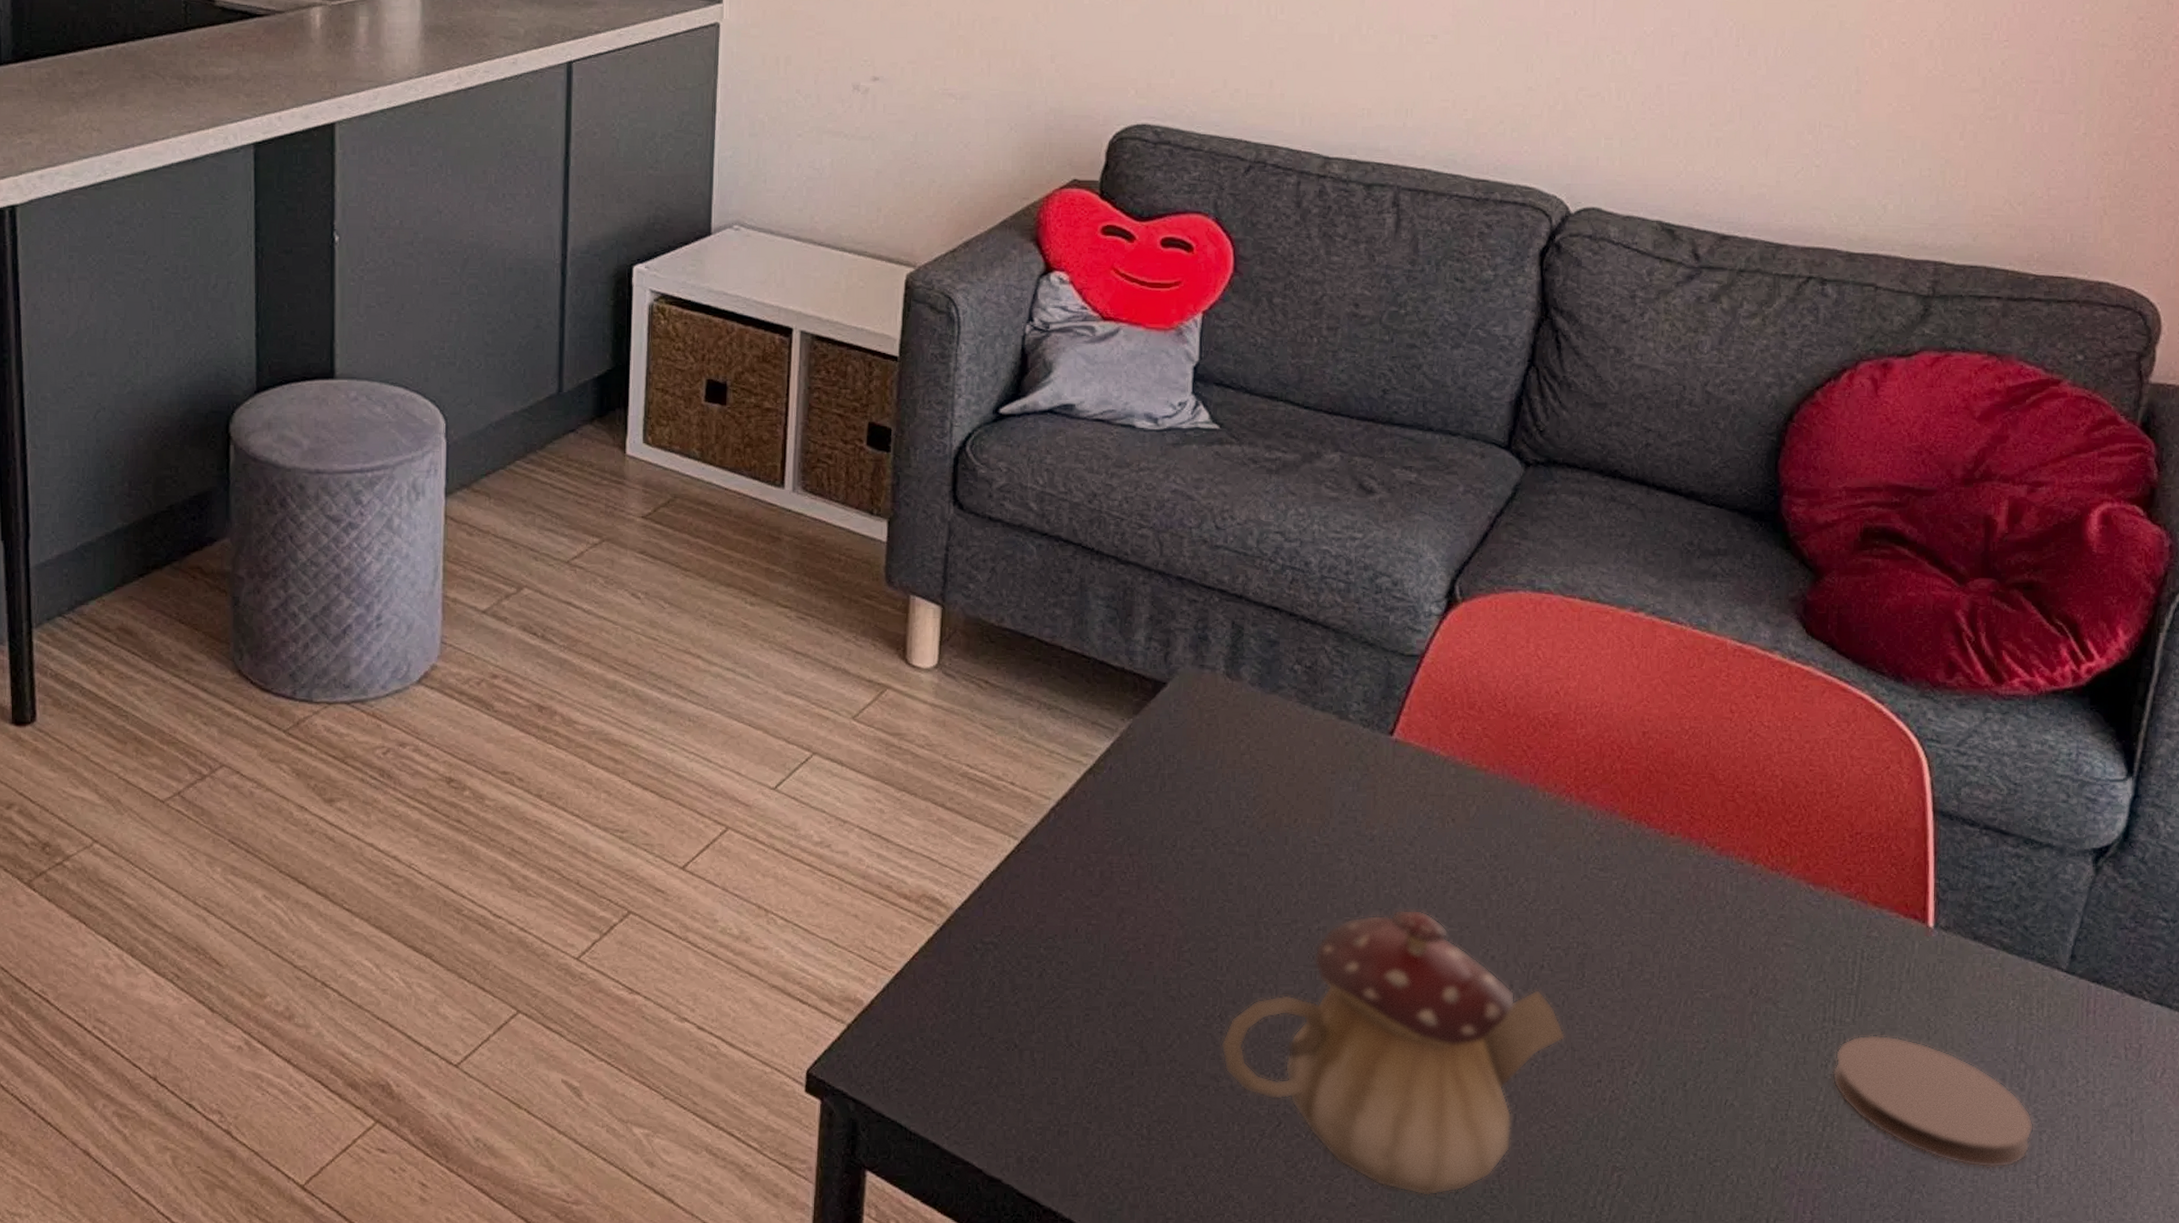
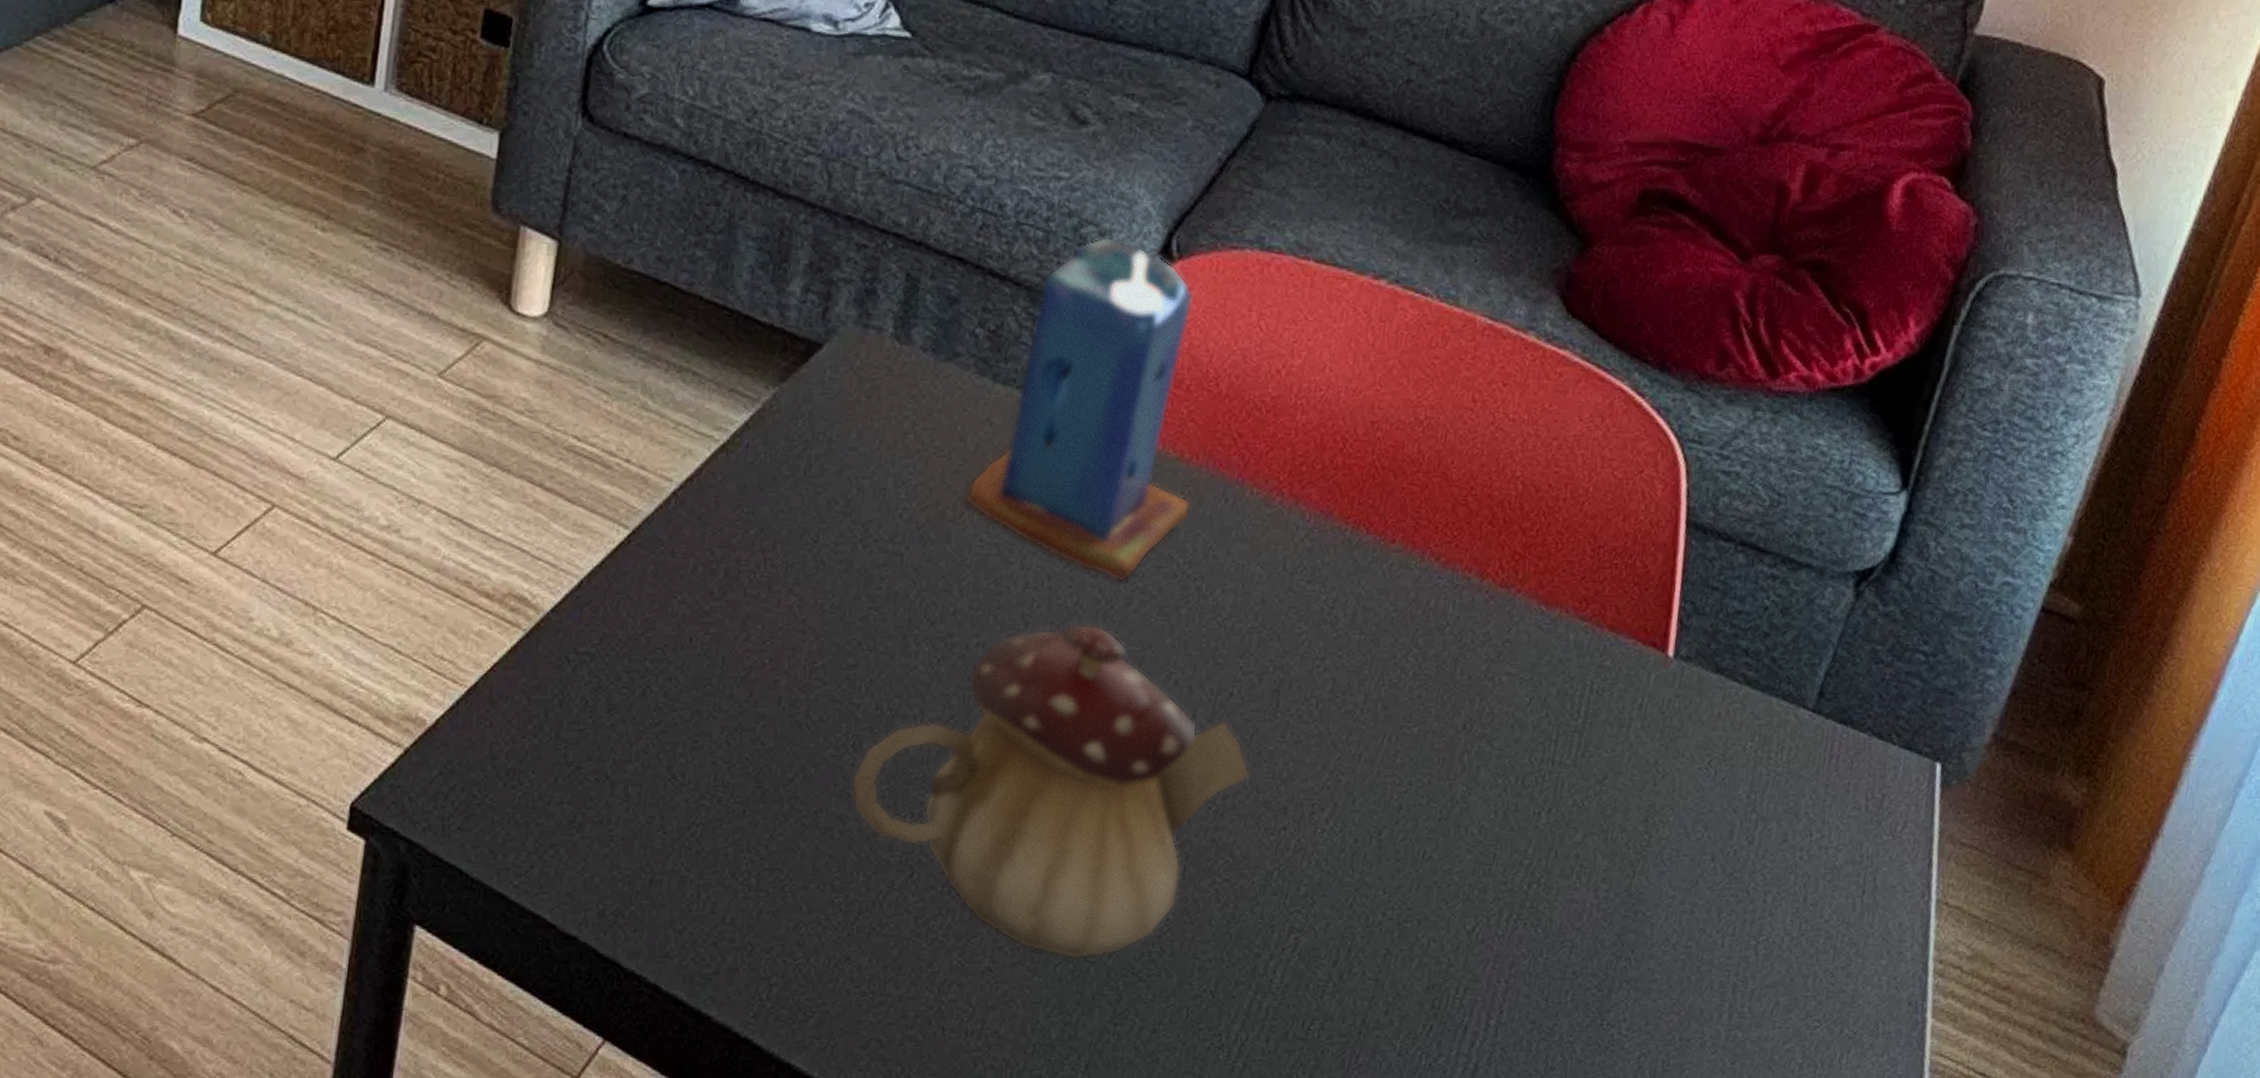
candle: none [1297,585,1492,874] -> present [965,237,1195,582]
coaster: present [1832,1034,2034,1168] -> none [1544,778,1760,932]

